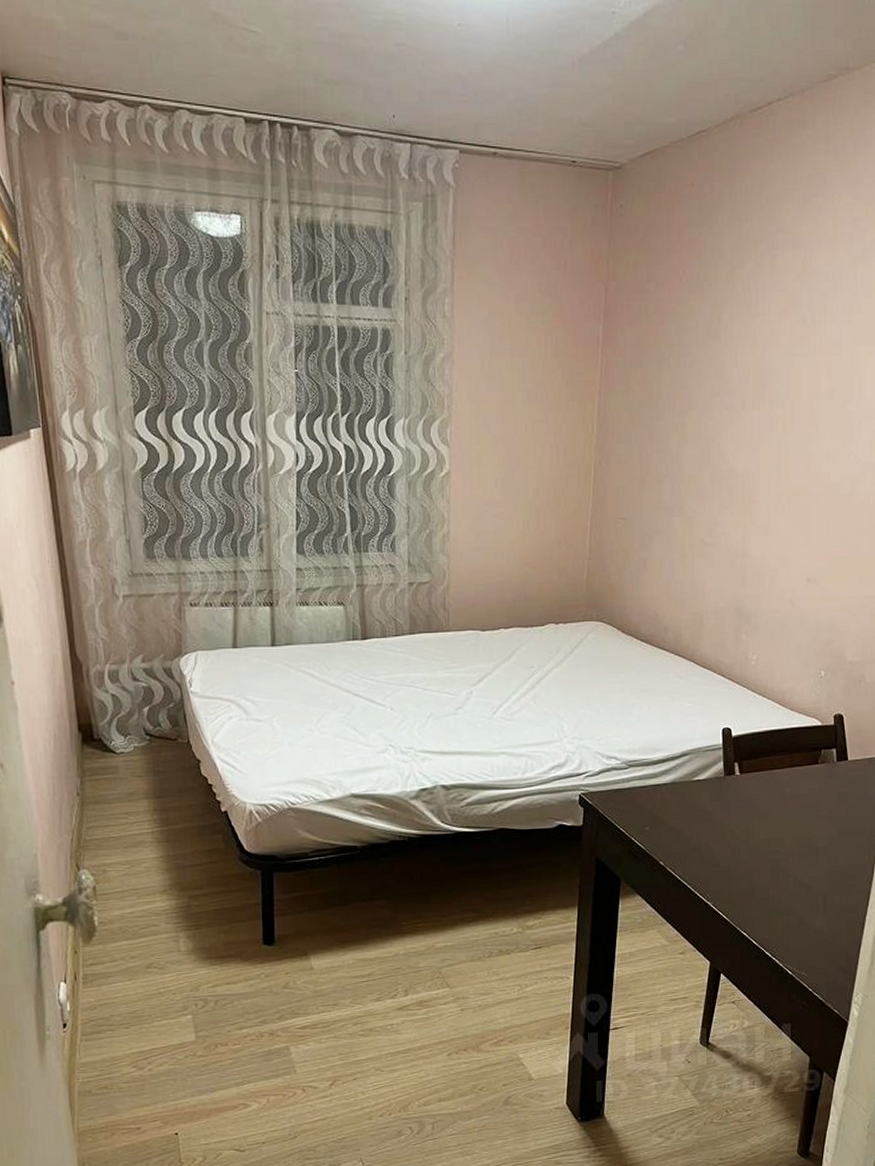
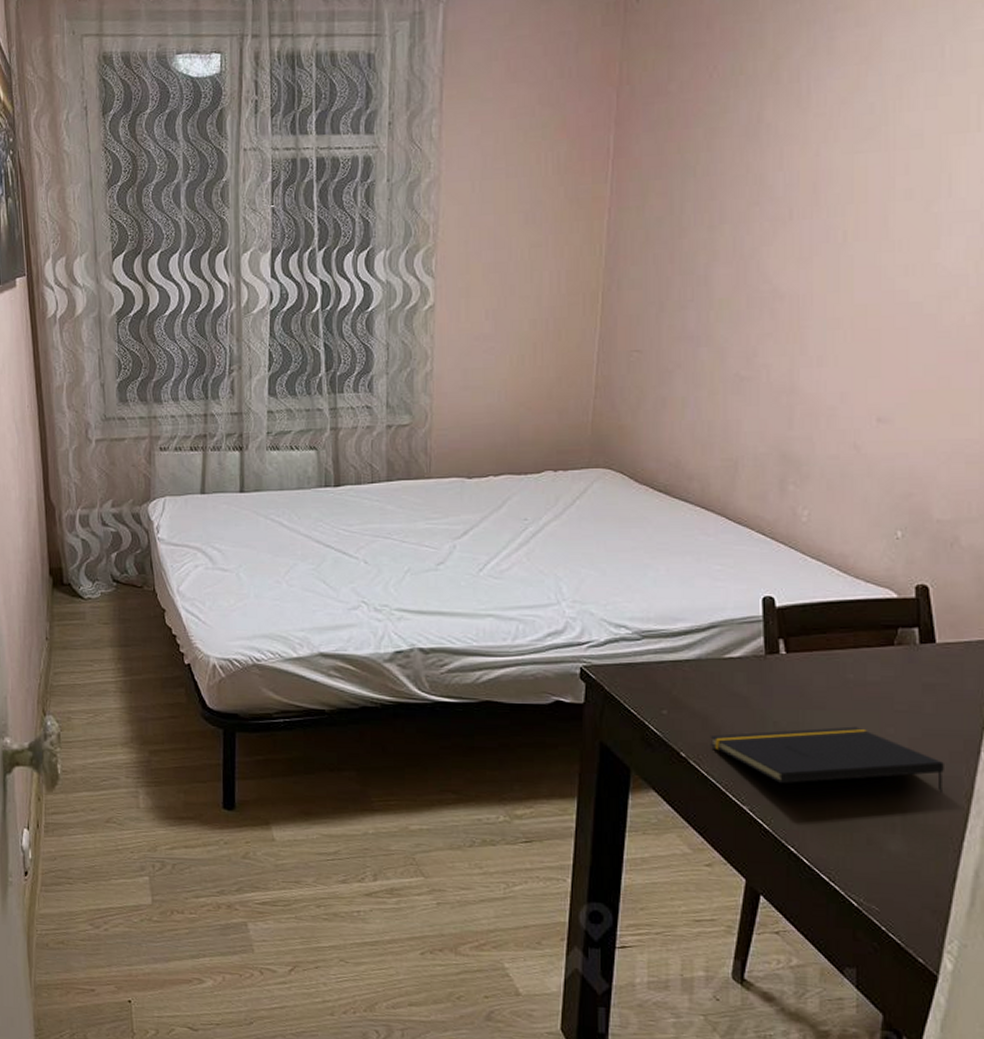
notepad: none [682,831,853,881] -> present [710,726,944,792]

